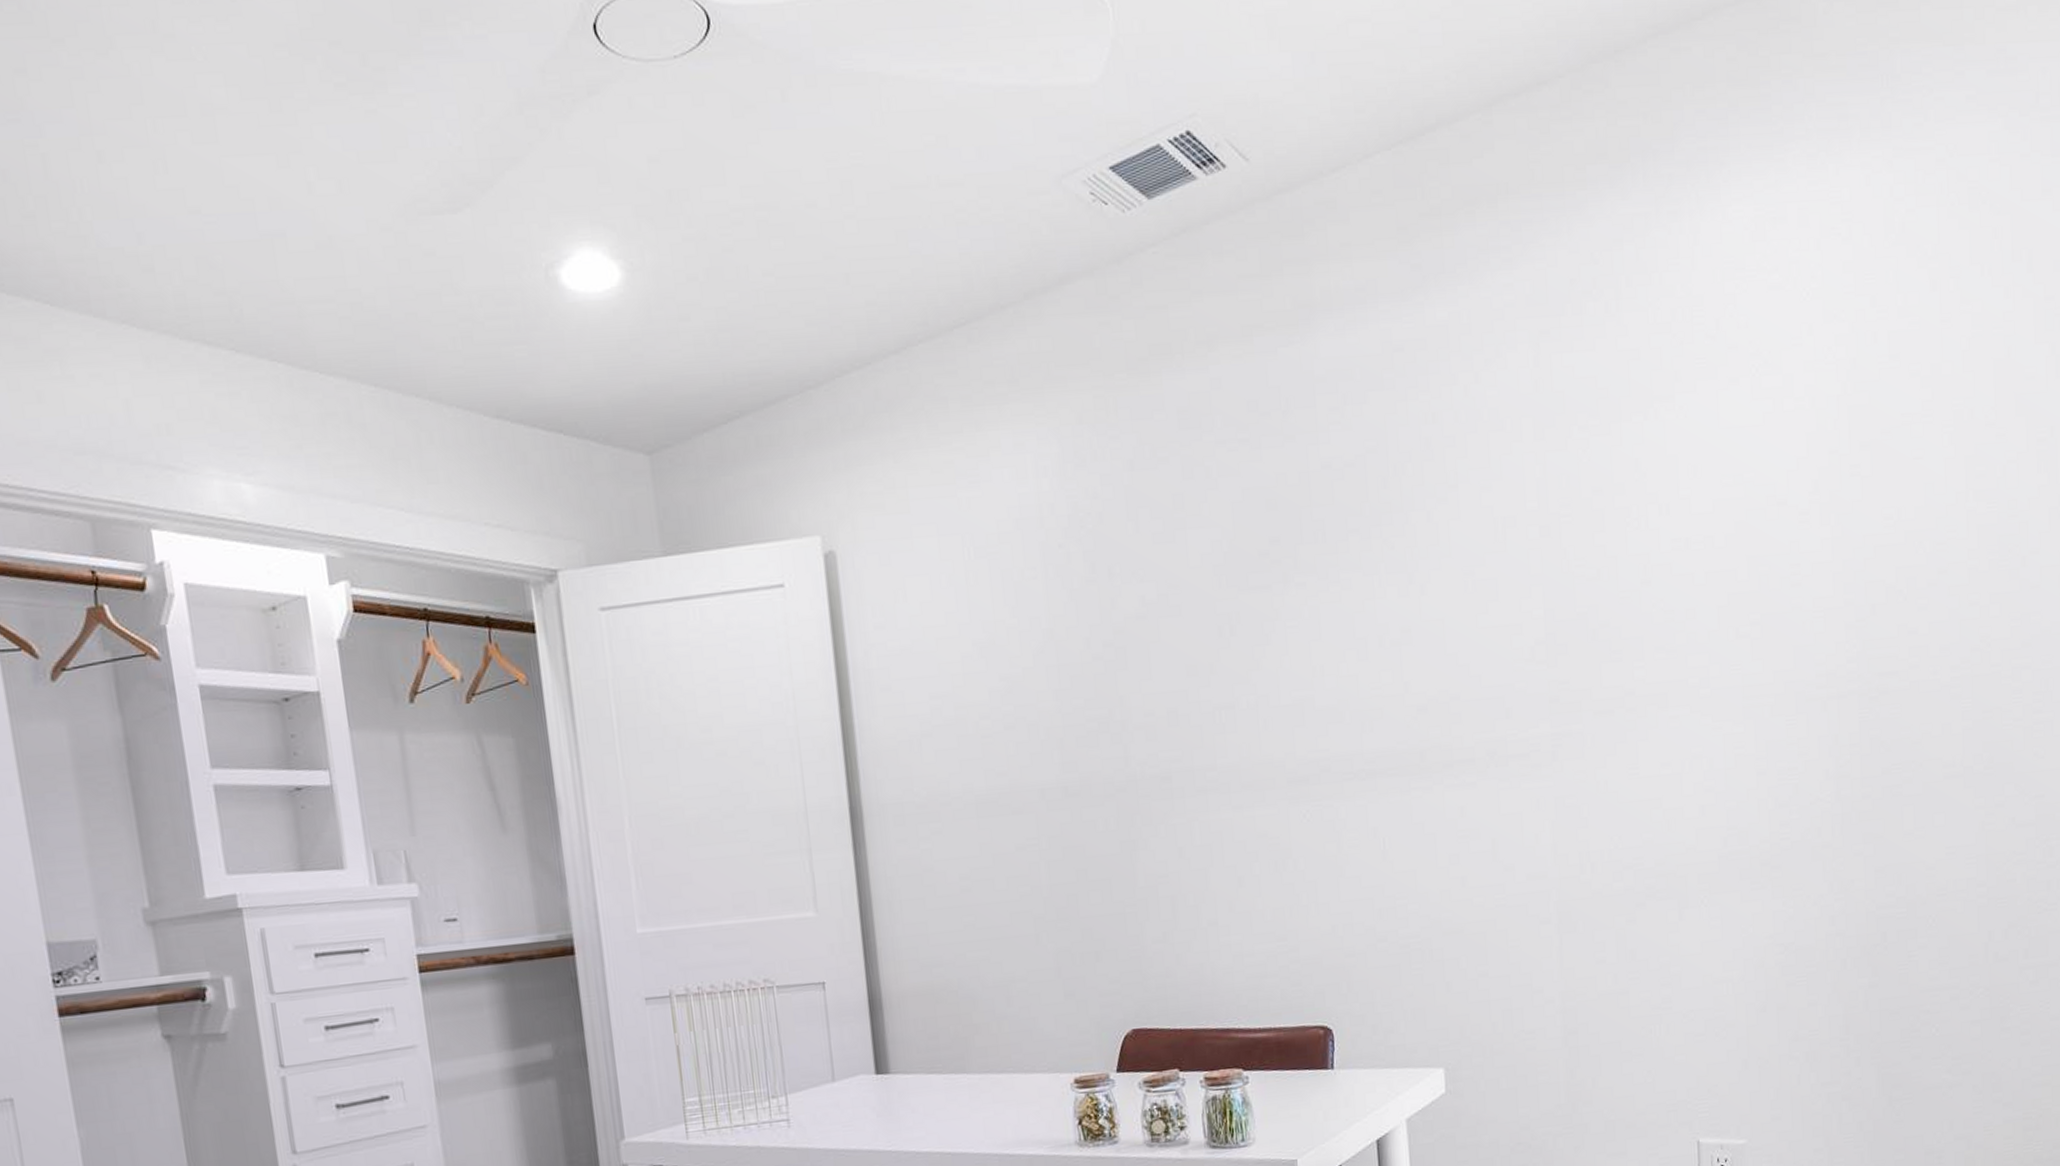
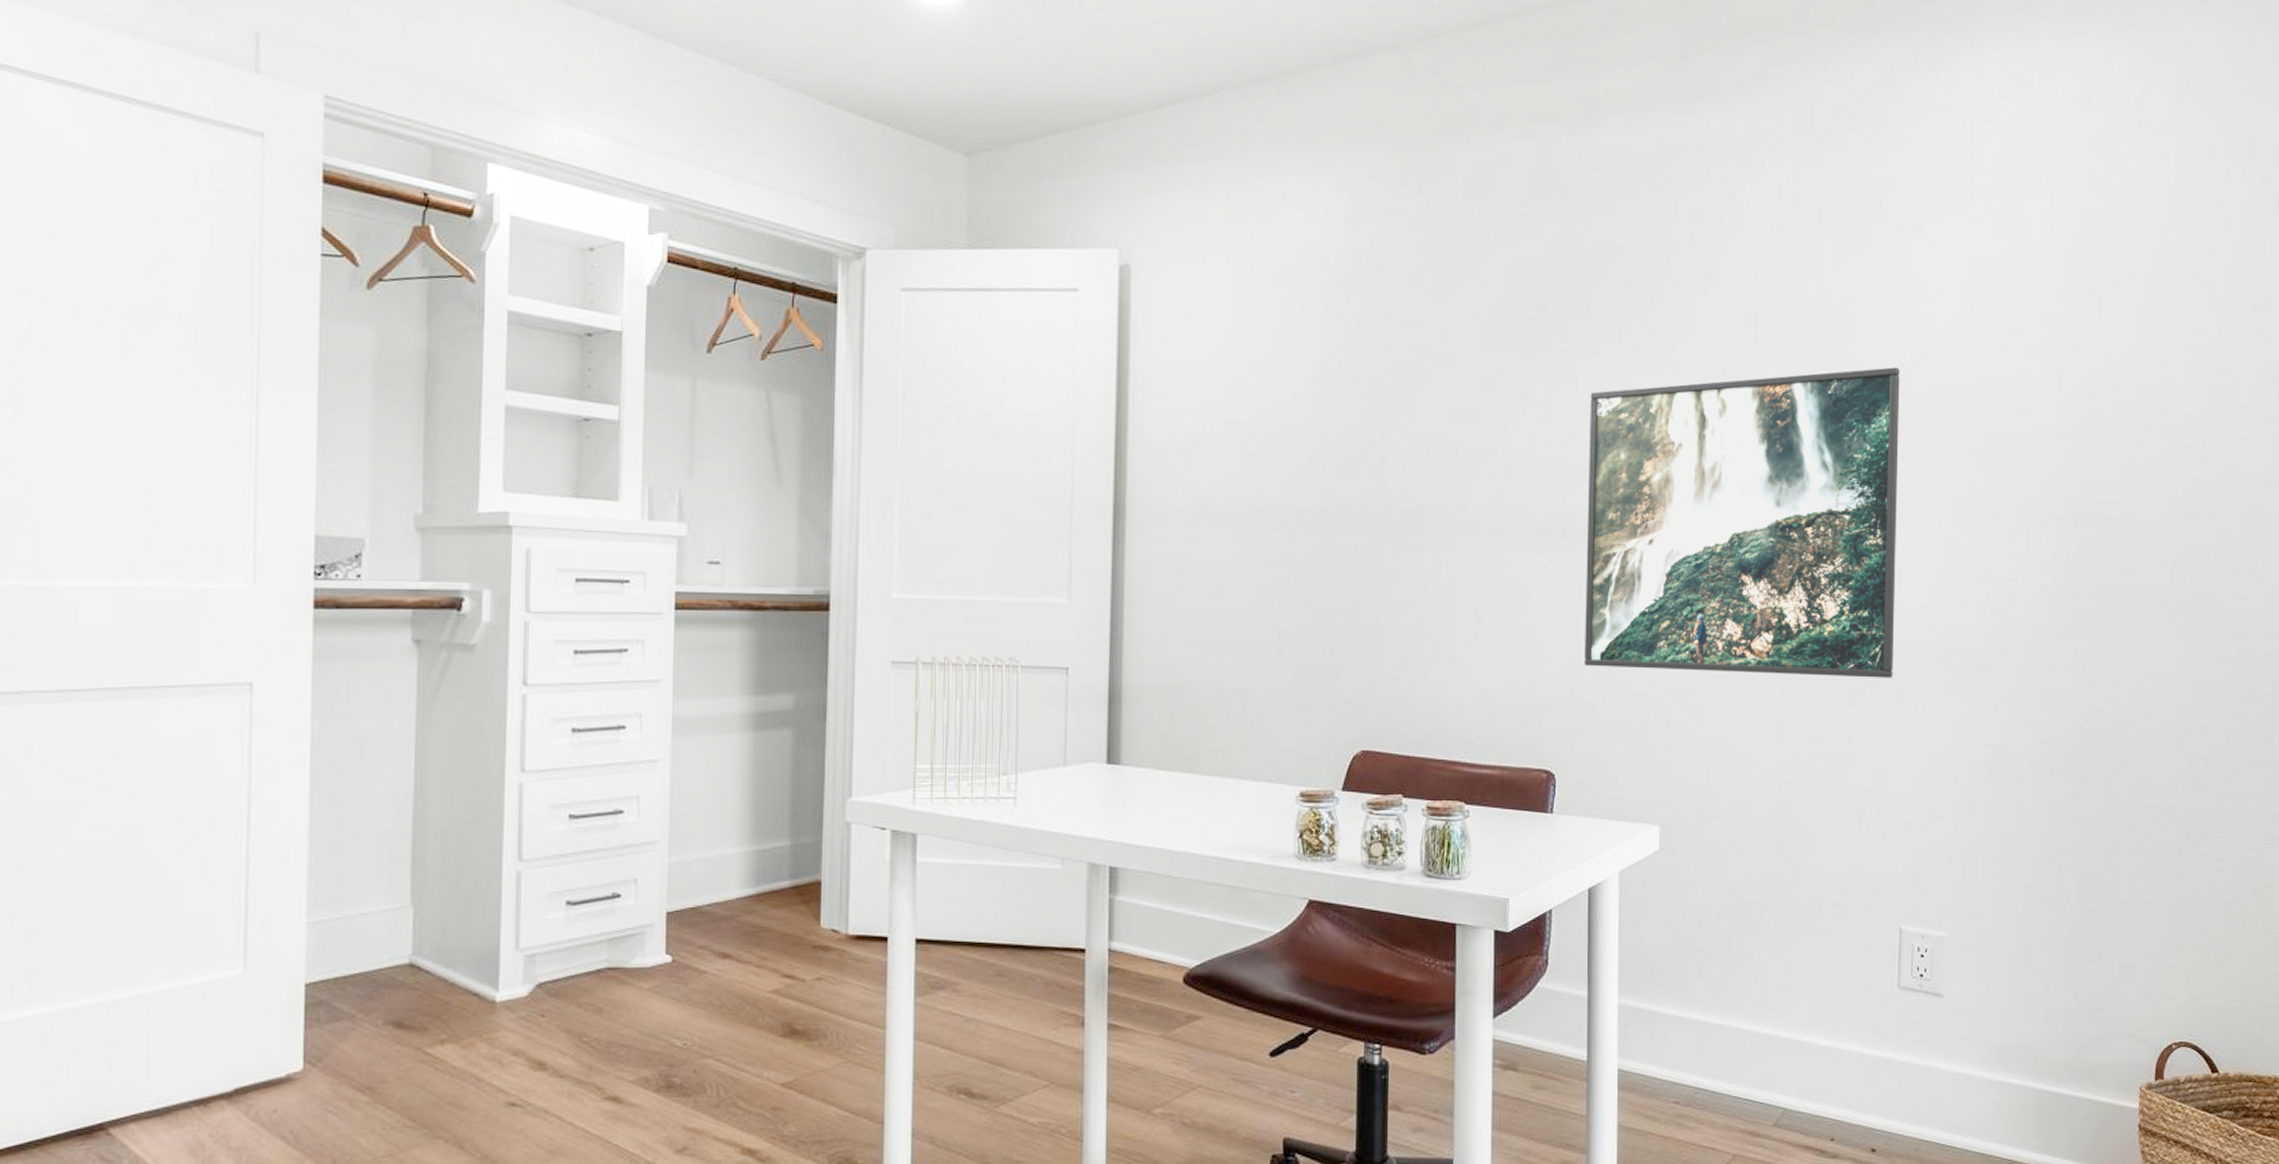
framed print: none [1334,556,1674,915] -> present [1584,367,1900,678]

